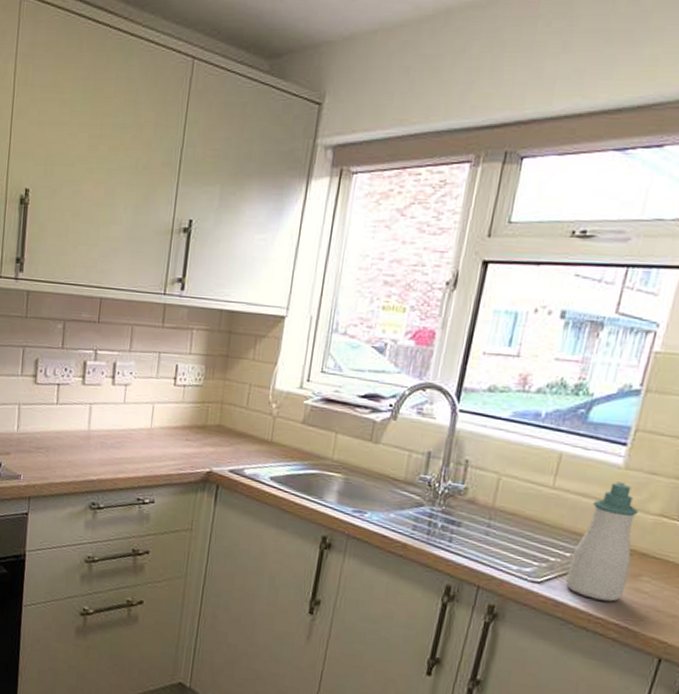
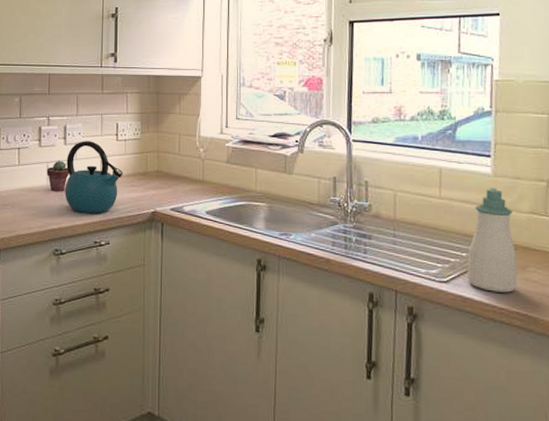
potted succulent: none [88,402,116,439] -> present [46,160,70,191]
kettle: none [108,382,178,468] -> present [65,141,123,213]

